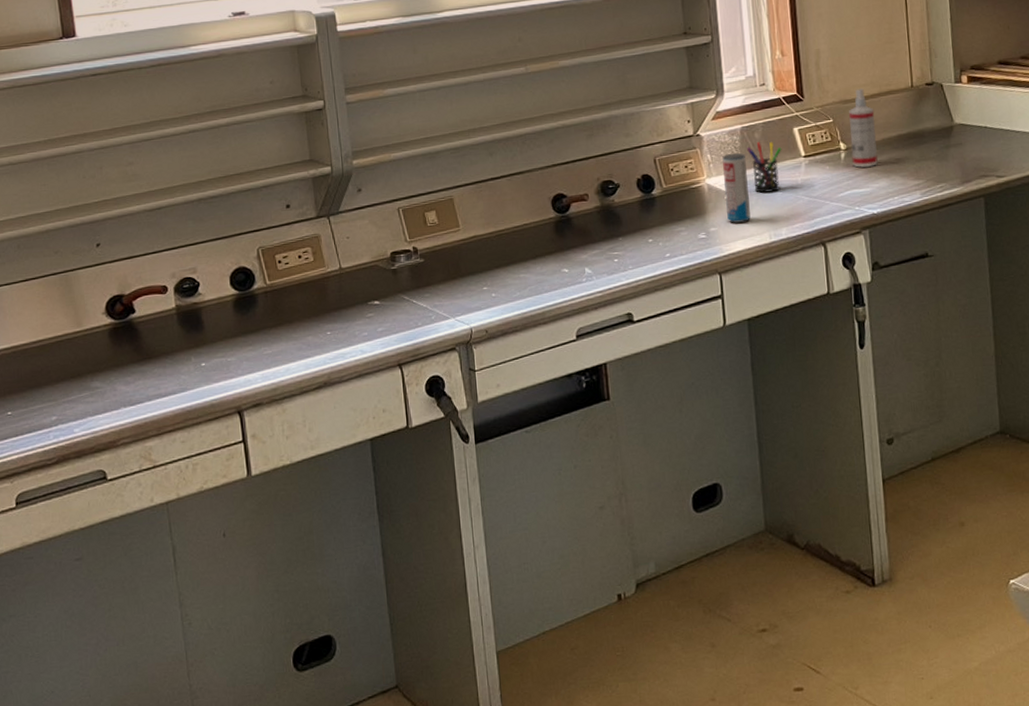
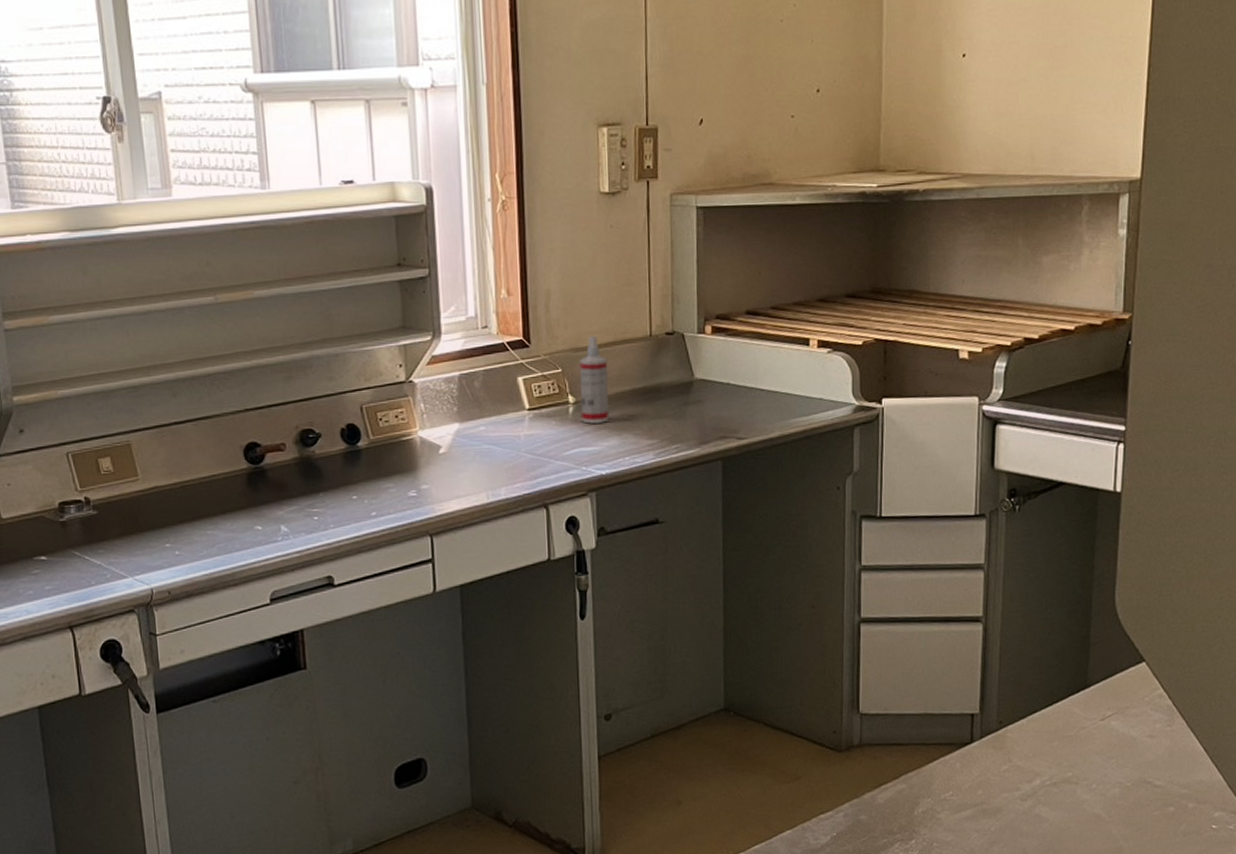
beverage can: present [722,153,751,223] -> none [437,403,467,481]
pen holder: present [747,142,782,193] -> none [465,391,504,449]

